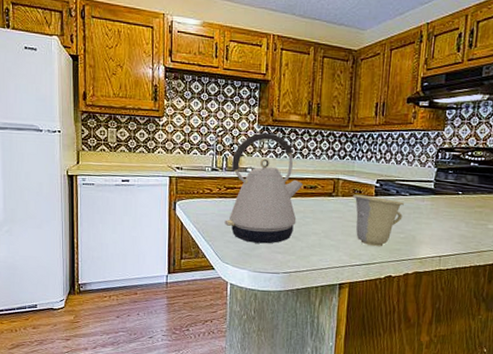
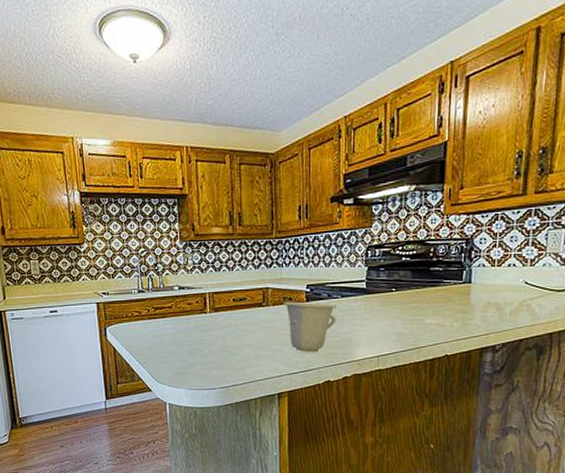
kettle: present [225,132,303,244] -> none [157,248,231,361]

